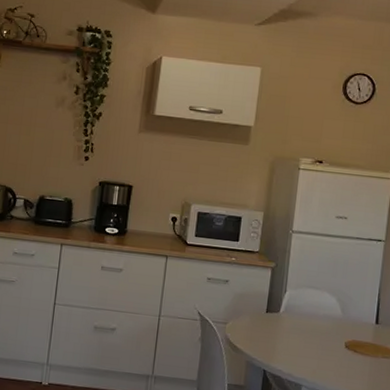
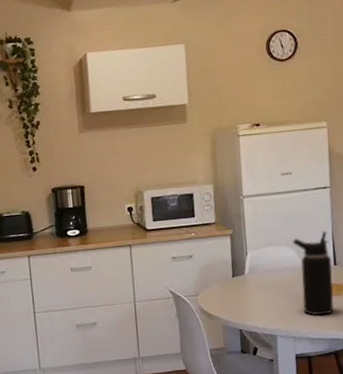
water bottle: none [335,285,374,375] -> present [292,231,335,316]

